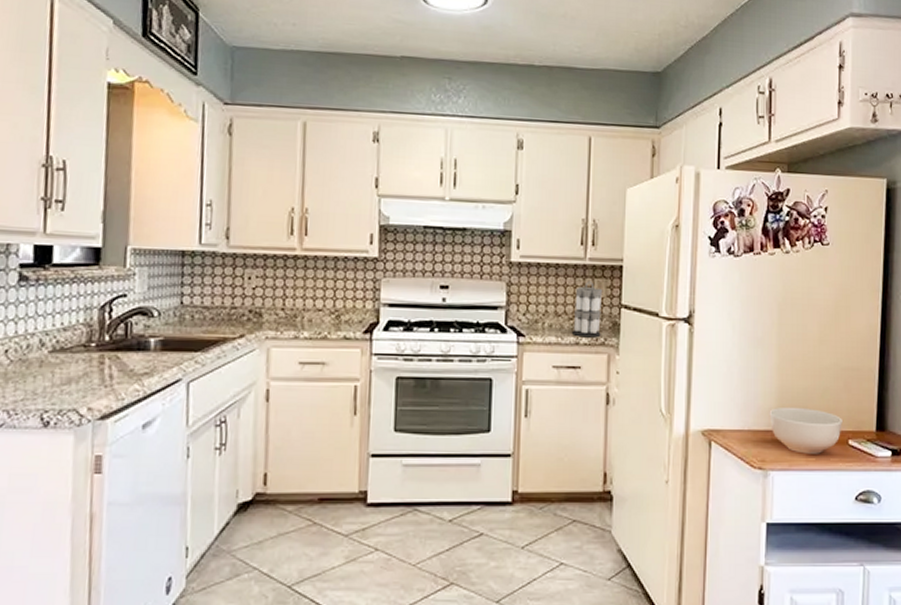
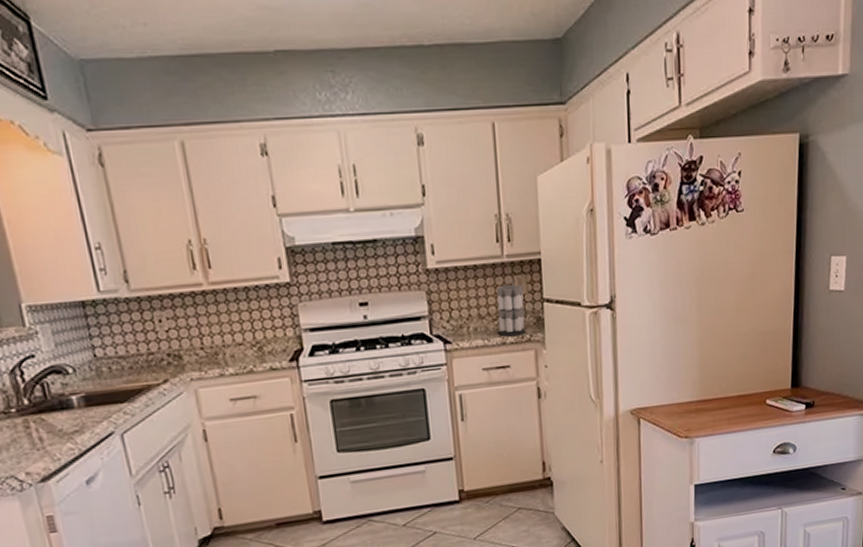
bowl: present [769,406,842,454] -> none [692,375,760,419]

